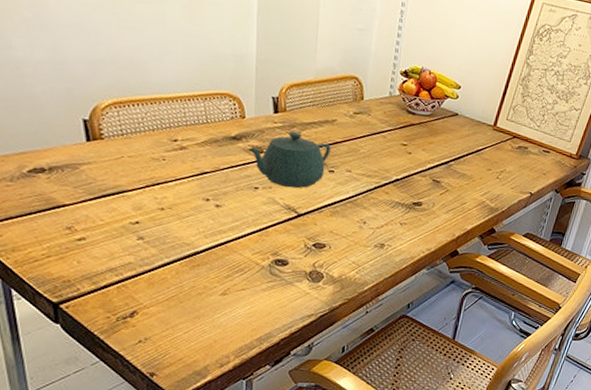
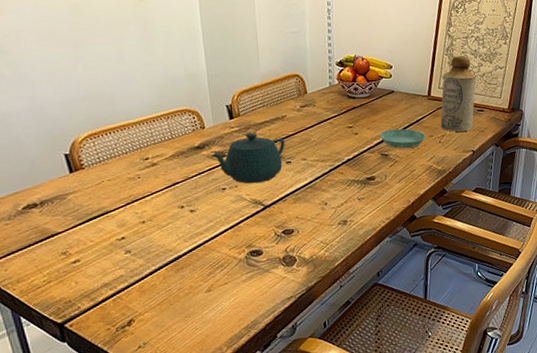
saucer: none [434,155,484,179] -> present [379,129,426,149]
bottle: none [501,87,549,171] -> present [440,55,476,132]

